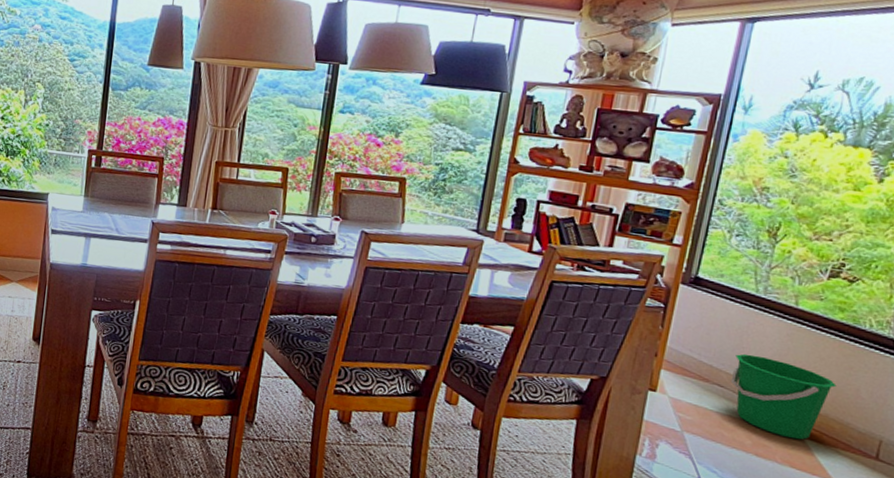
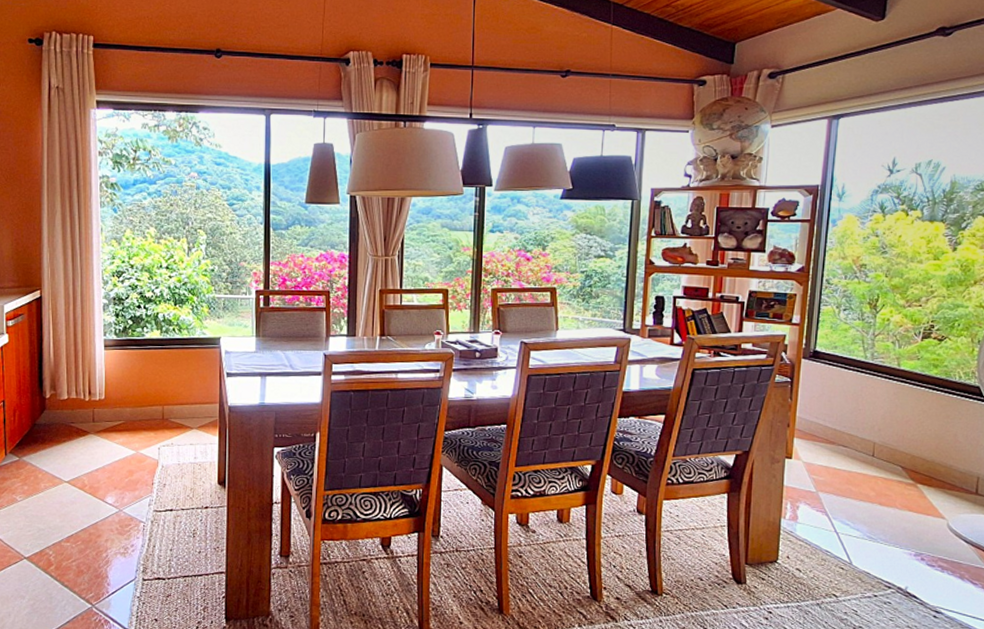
bucket: present [730,353,836,440] -> none [852,415,938,486]

